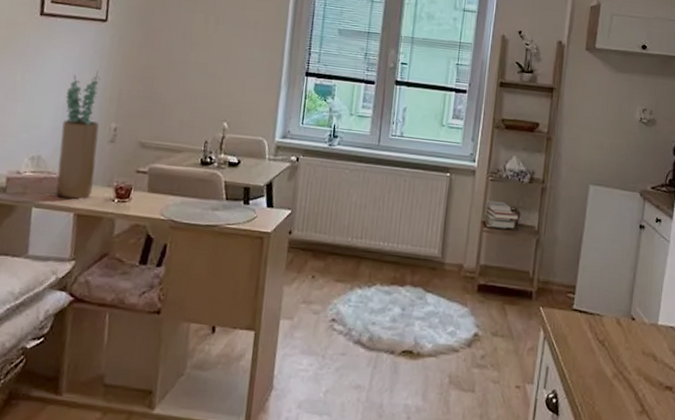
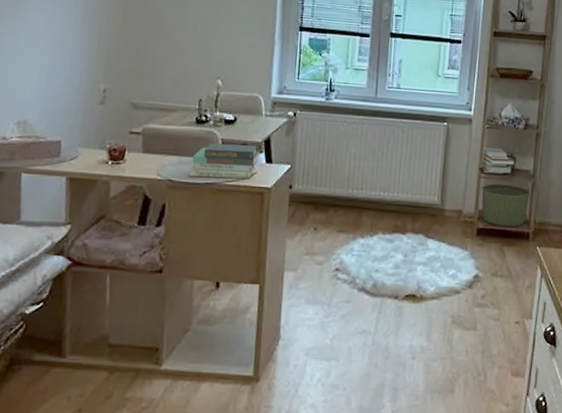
vase: present [55,70,101,199] -> none [45,31,88,163]
books: none [191,185,262,222] -> present [189,143,261,179]
basket: none [483,238,535,285] -> present [481,183,531,227]

